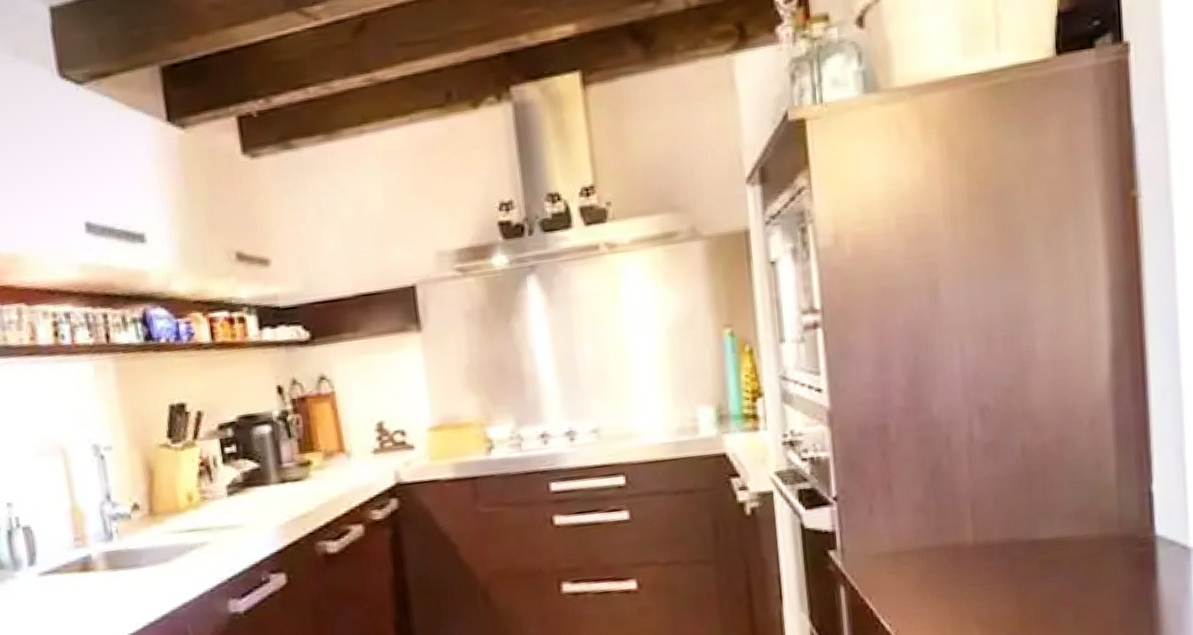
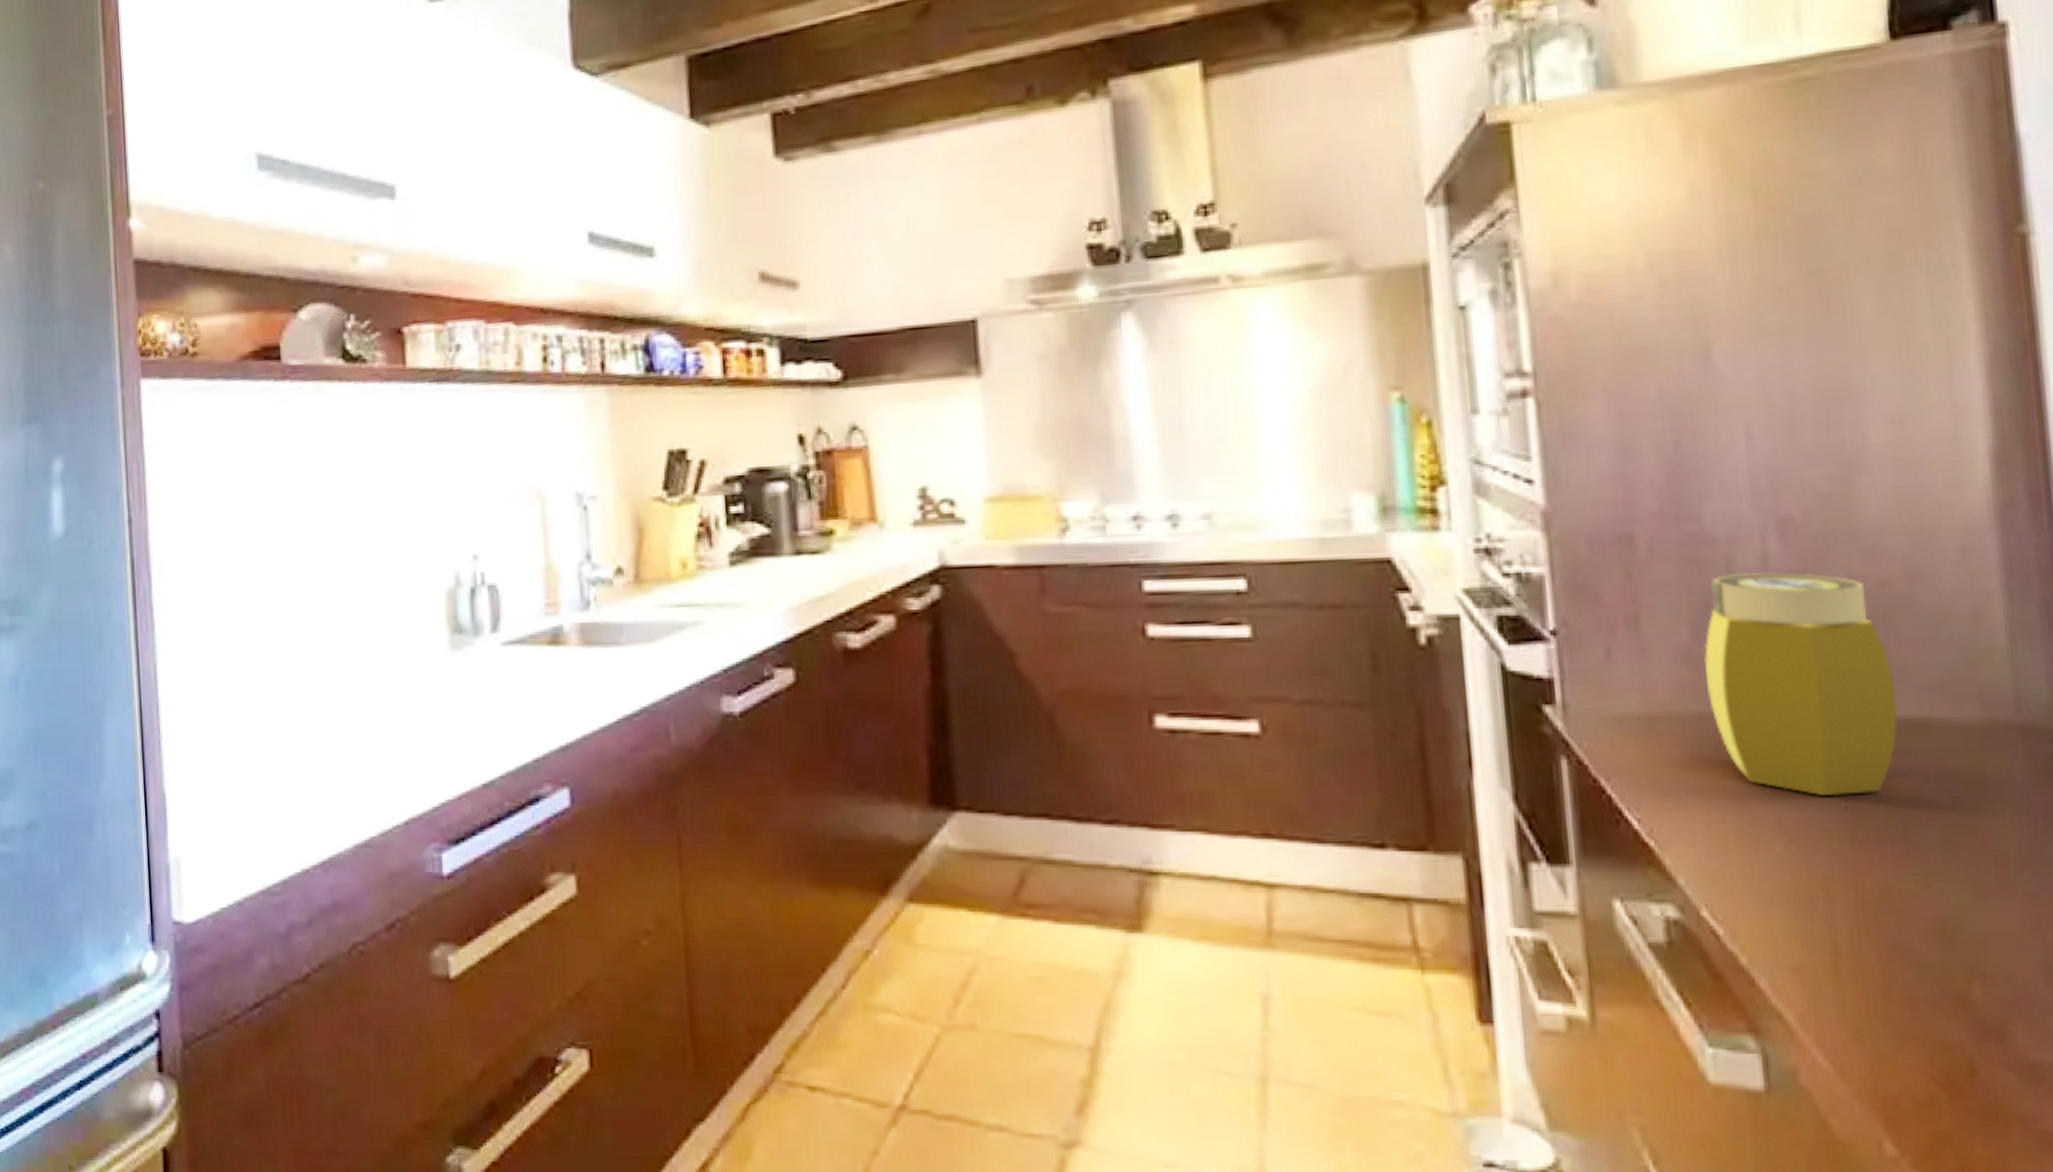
jar: none [931,443,1051,596] -> present [1703,572,1899,795]

